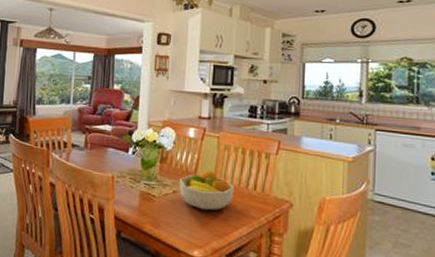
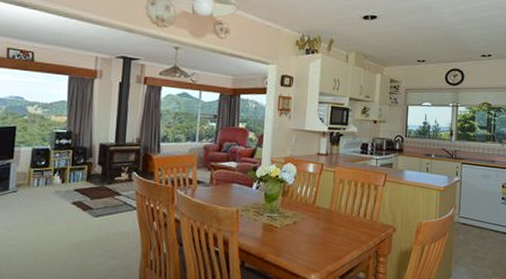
fruit bowl: present [179,170,235,211] -> none [299,202,348,238]

